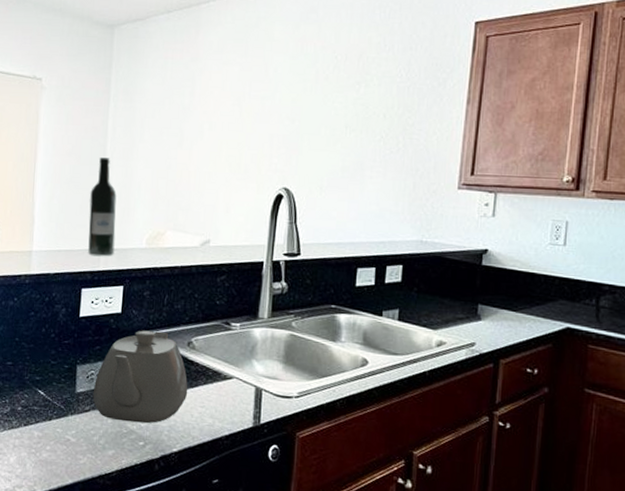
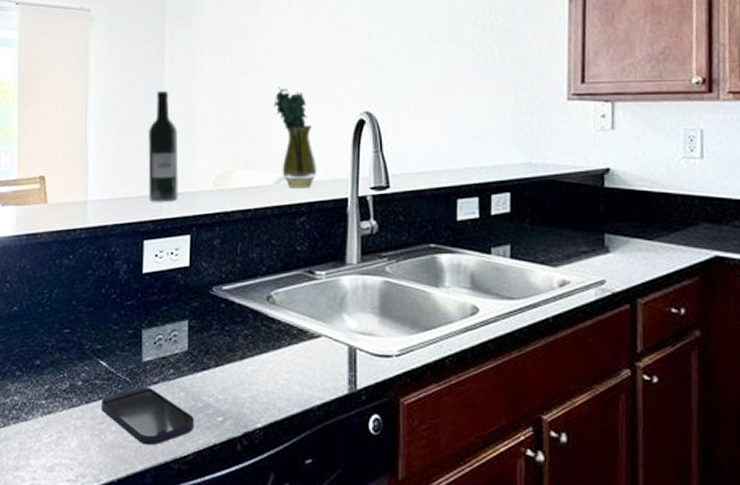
mobile phone: none [38,413,119,463] -> present [101,387,194,446]
teapot: present [92,330,188,424] -> none [161,285,270,395]
vase: none [203,160,239,252] -> present [273,86,318,190]

